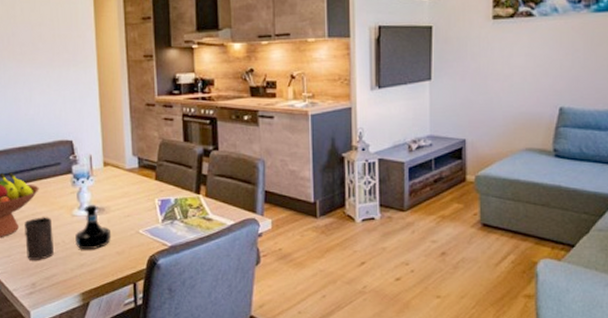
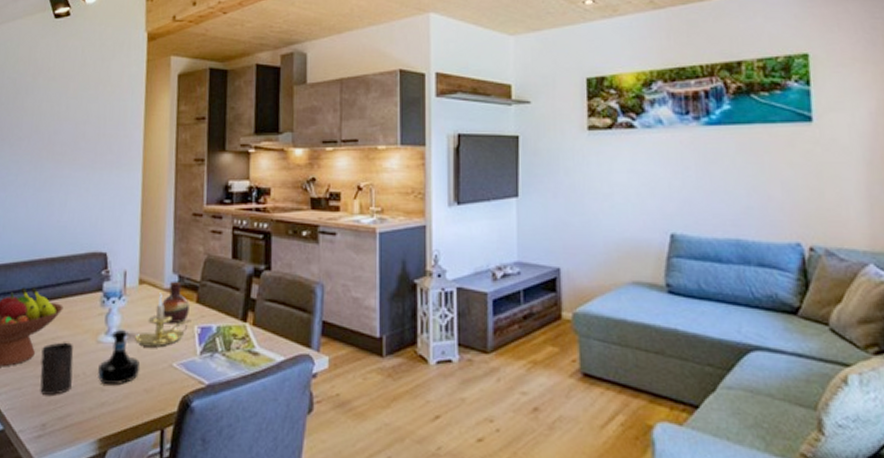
candle holder: none [103,173,152,218] -> present [133,293,192,348]
vase: none [125,162,150,199] -> present [162,281,189,324]

